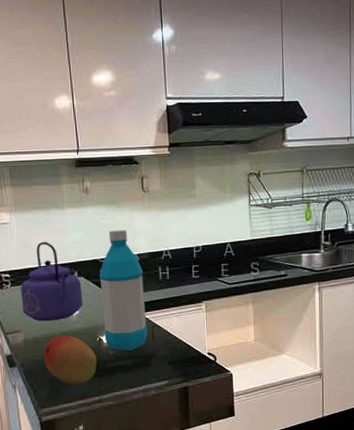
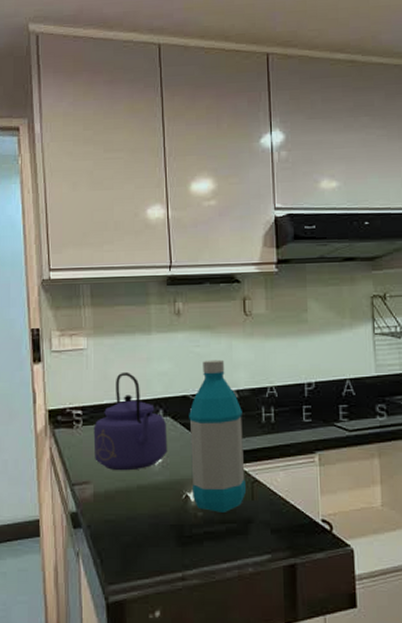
fruit: present [44,335,97,384] -> none [116,489,181,553]

